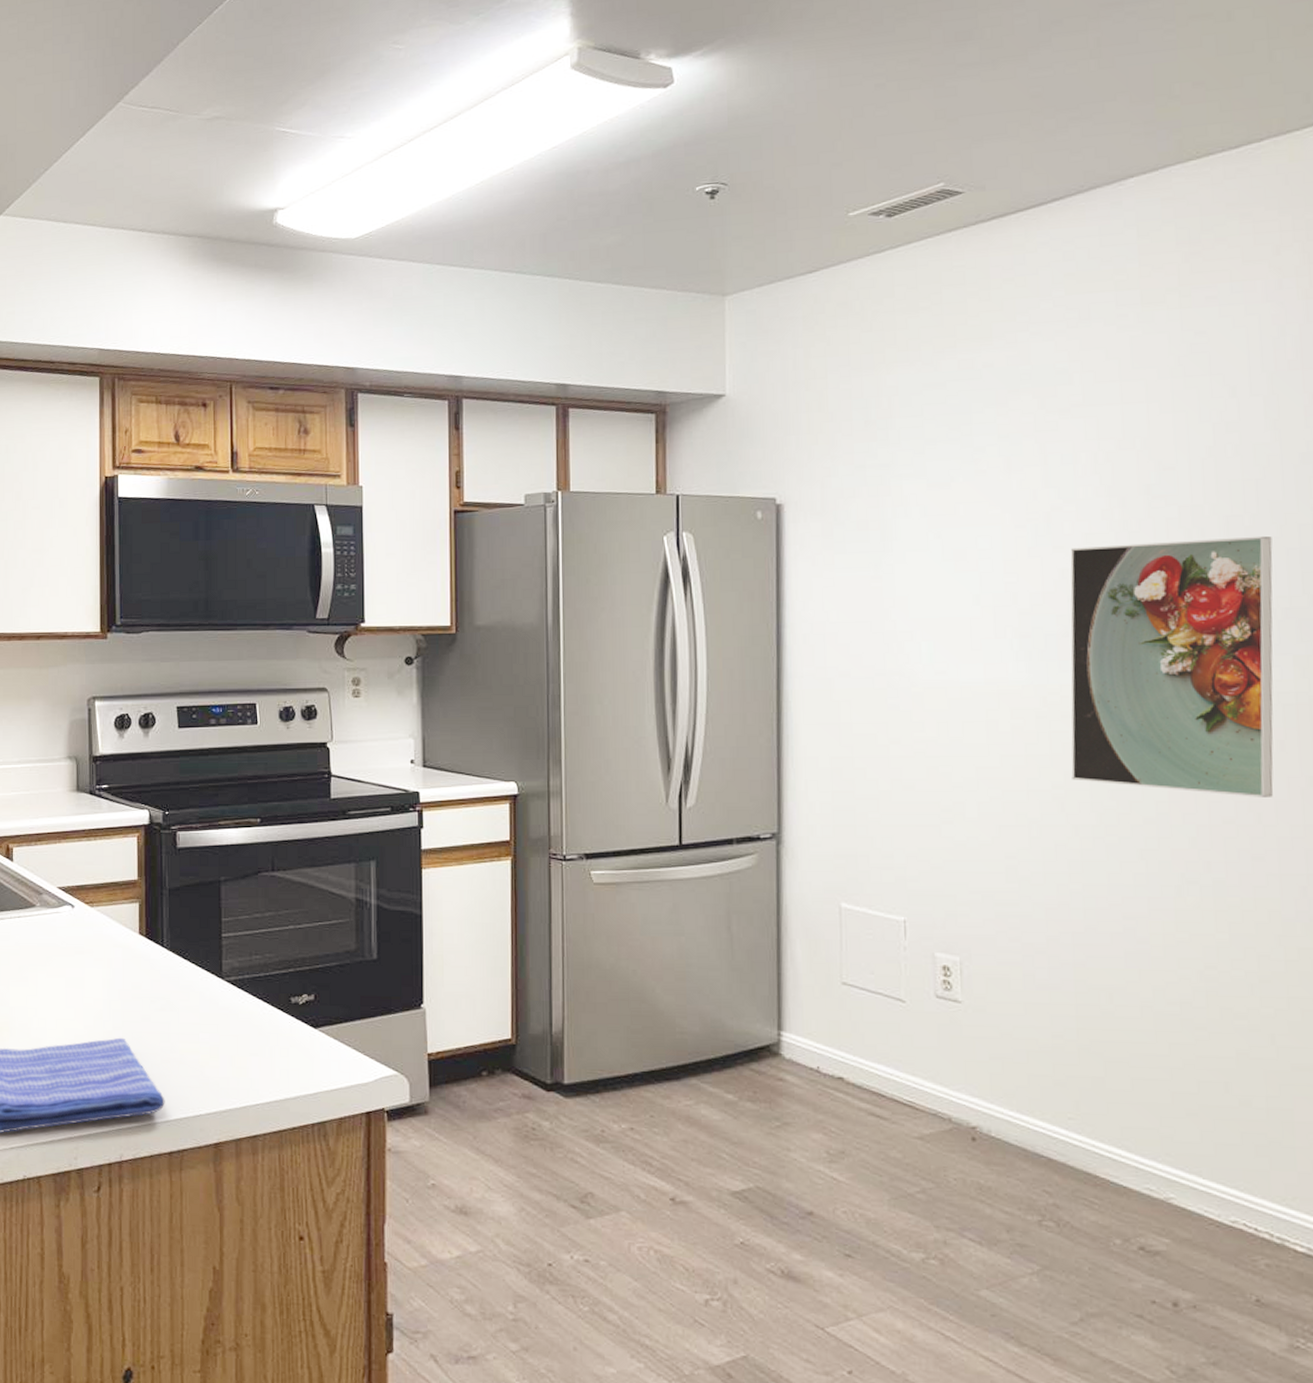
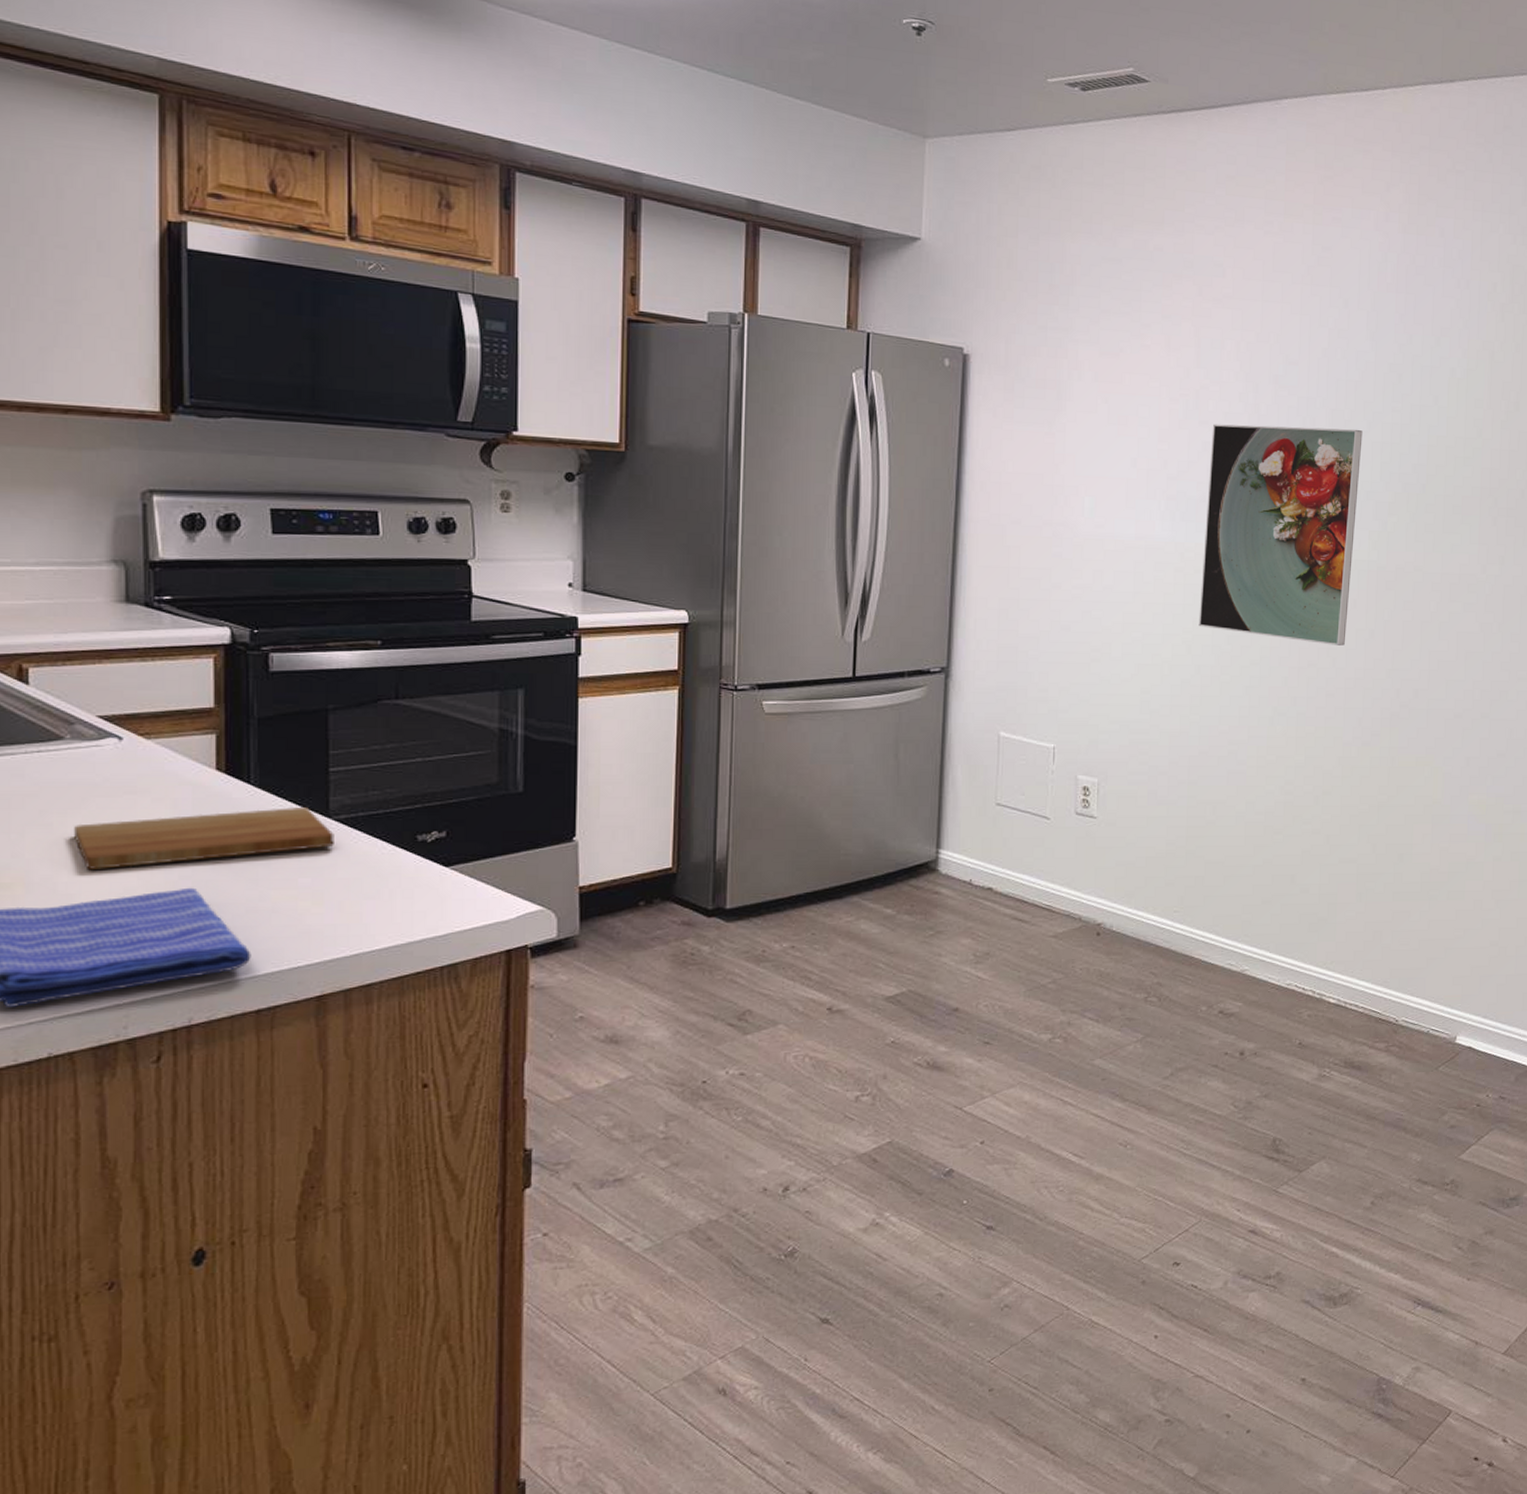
cutting board: none [42,968,226,1018] -> present [74,806,334,869]

